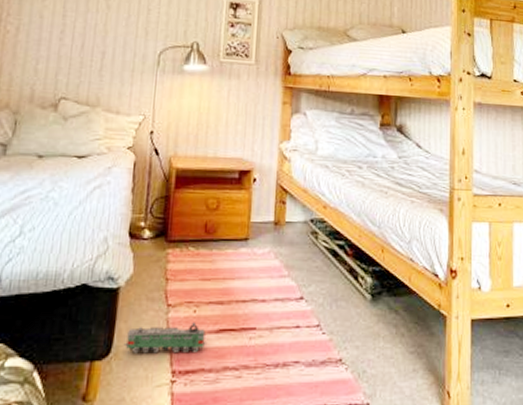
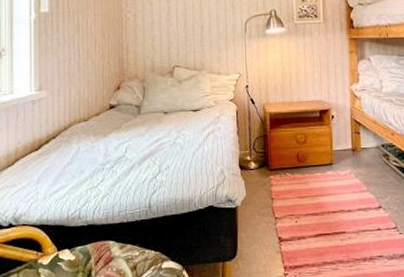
toy train: present [123,321,208,354] -> none [245,229,309,255]

